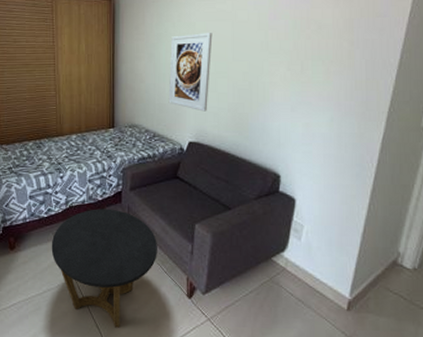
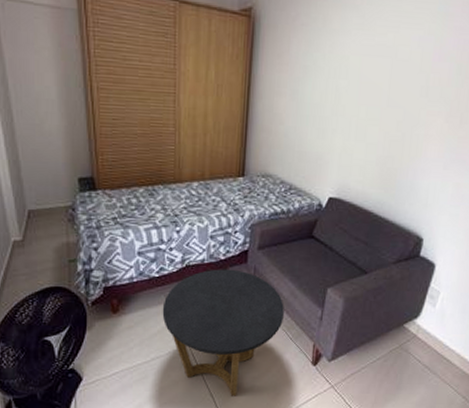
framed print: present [168,33,213,112] -> none [310,69,368,164]

